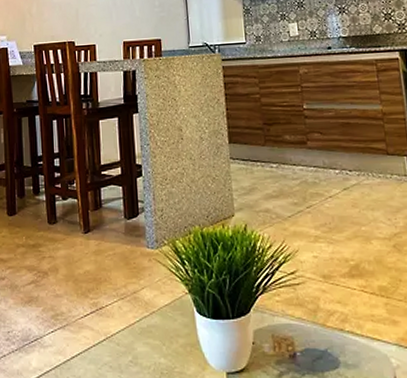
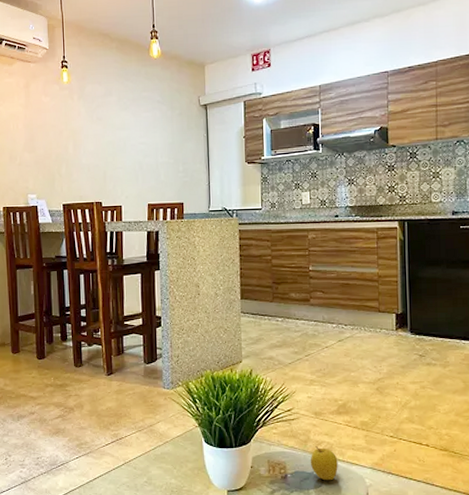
apple: none [322,317,357,361] -> present [310,446,338,481]

